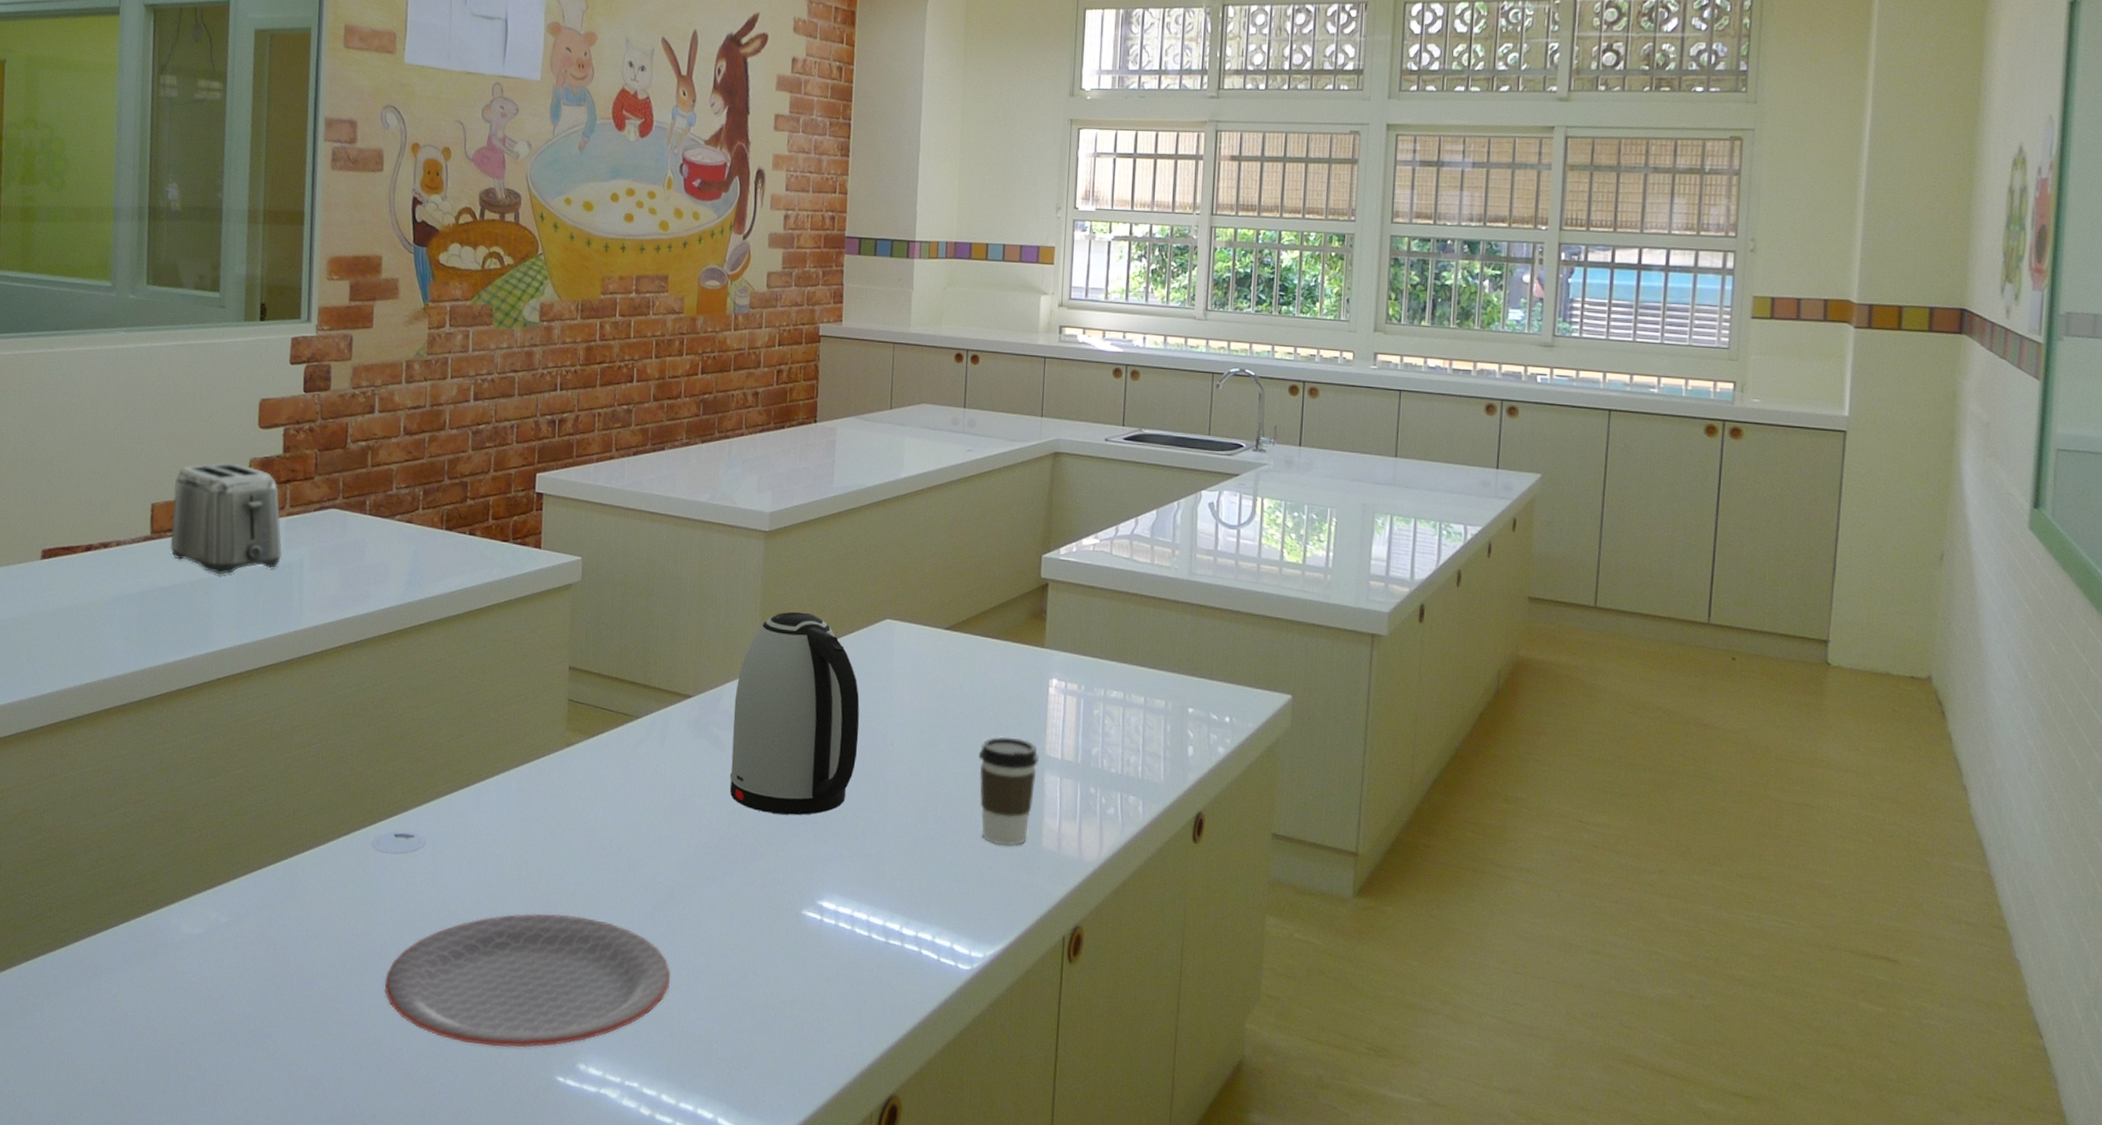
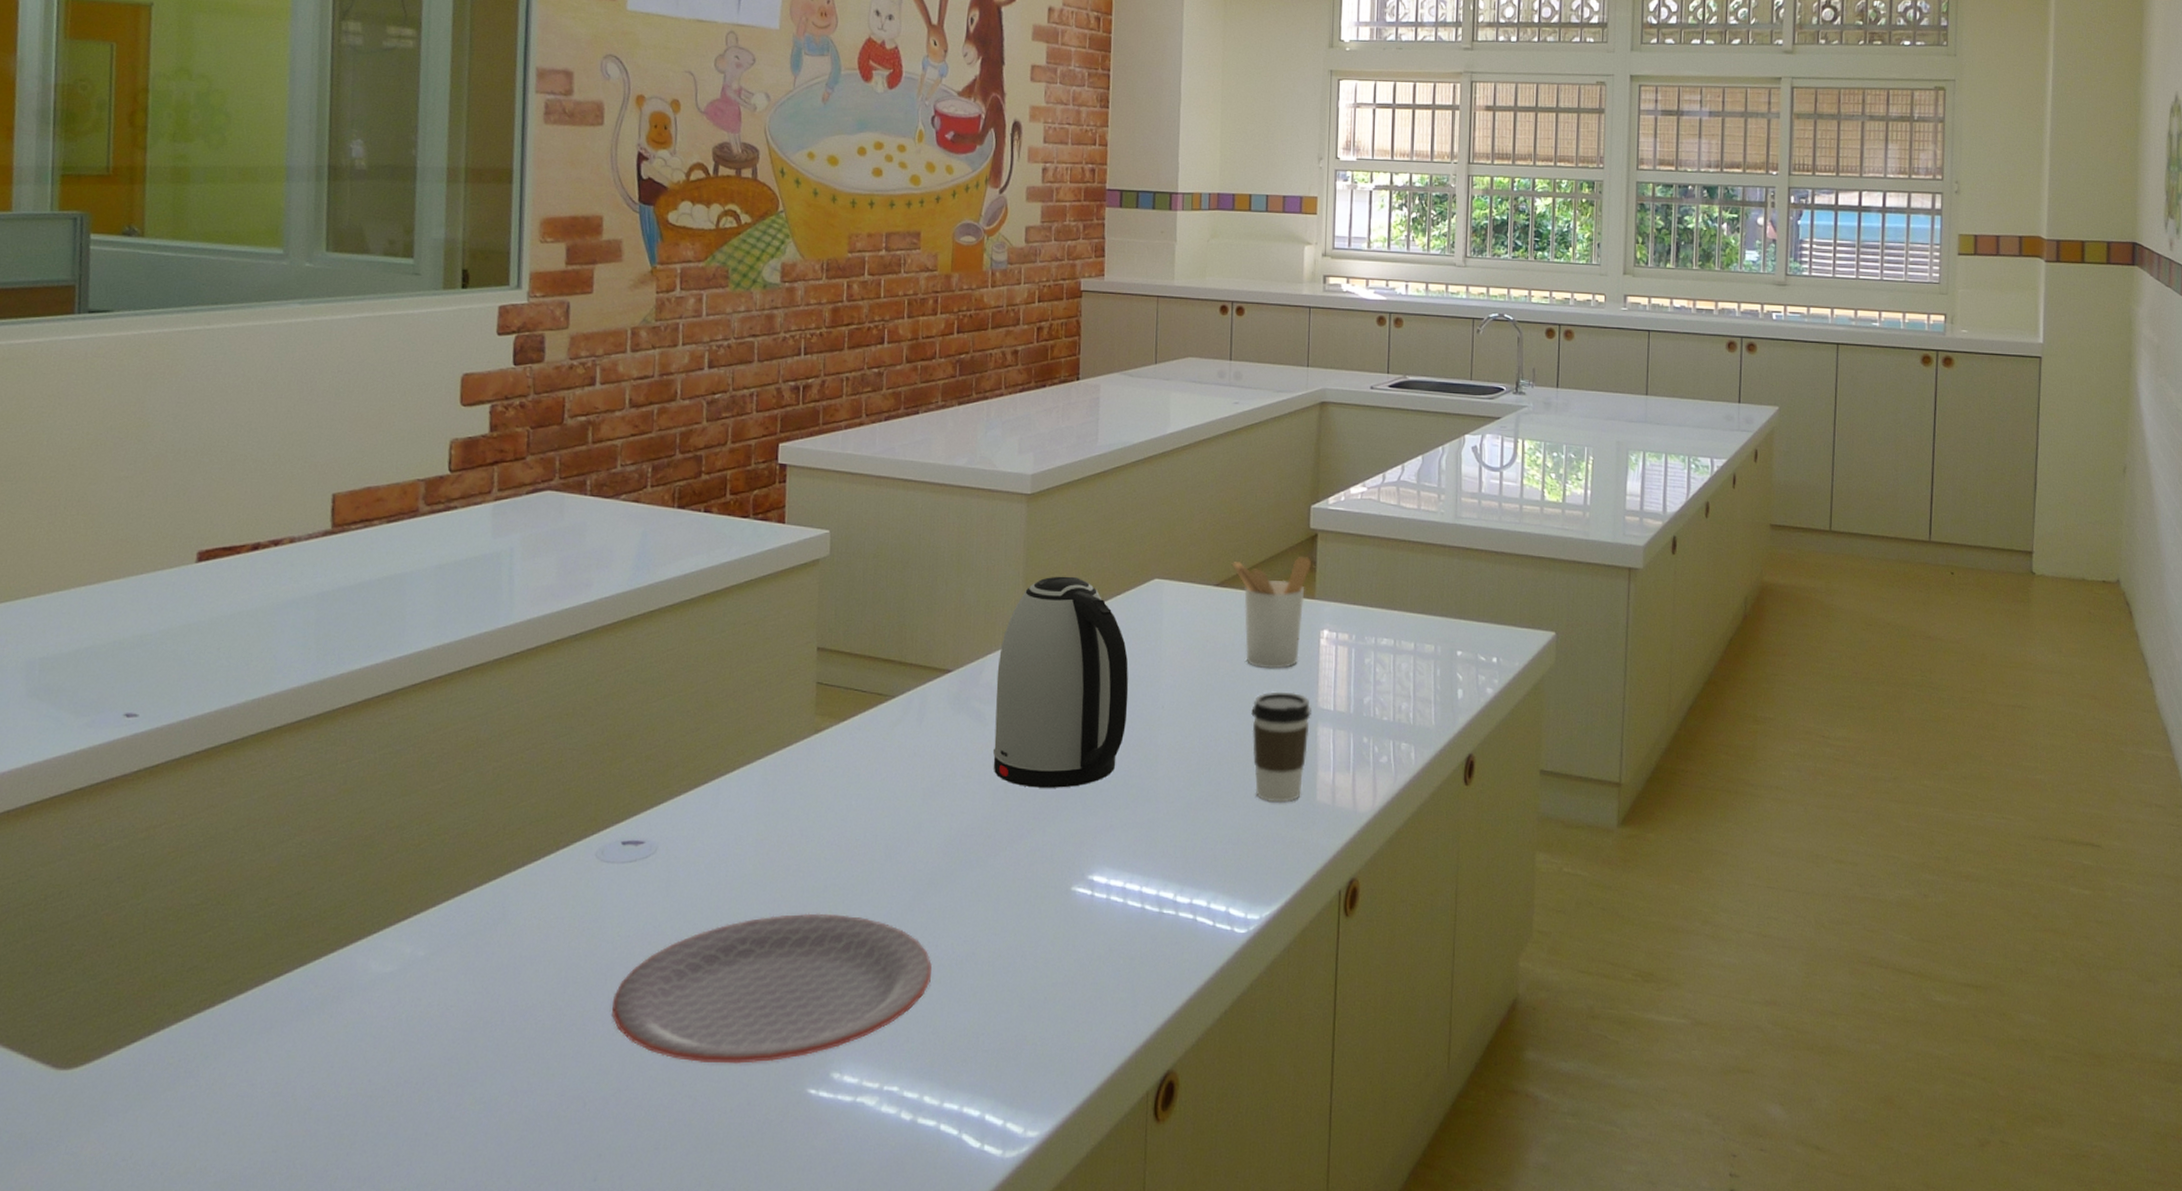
toaster: present [170,462,283,574] -> none [355,445,490,568]
utensil holder: none [962,604,1041,714] -> present [1231,556,1311,668]

